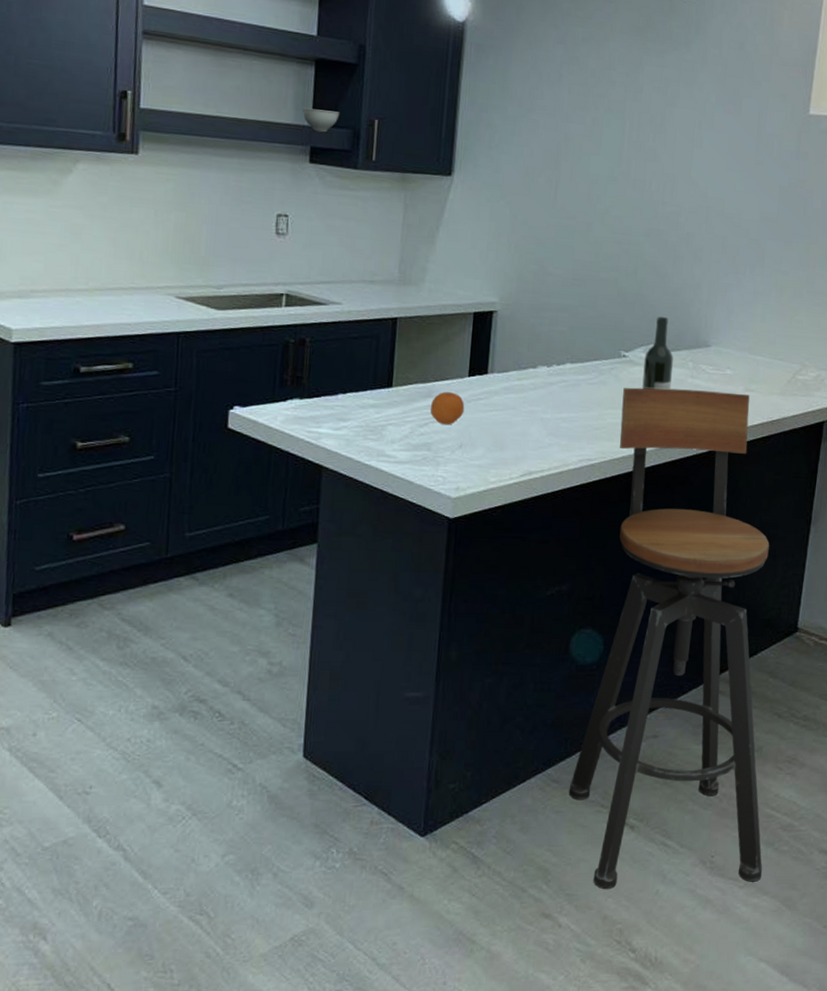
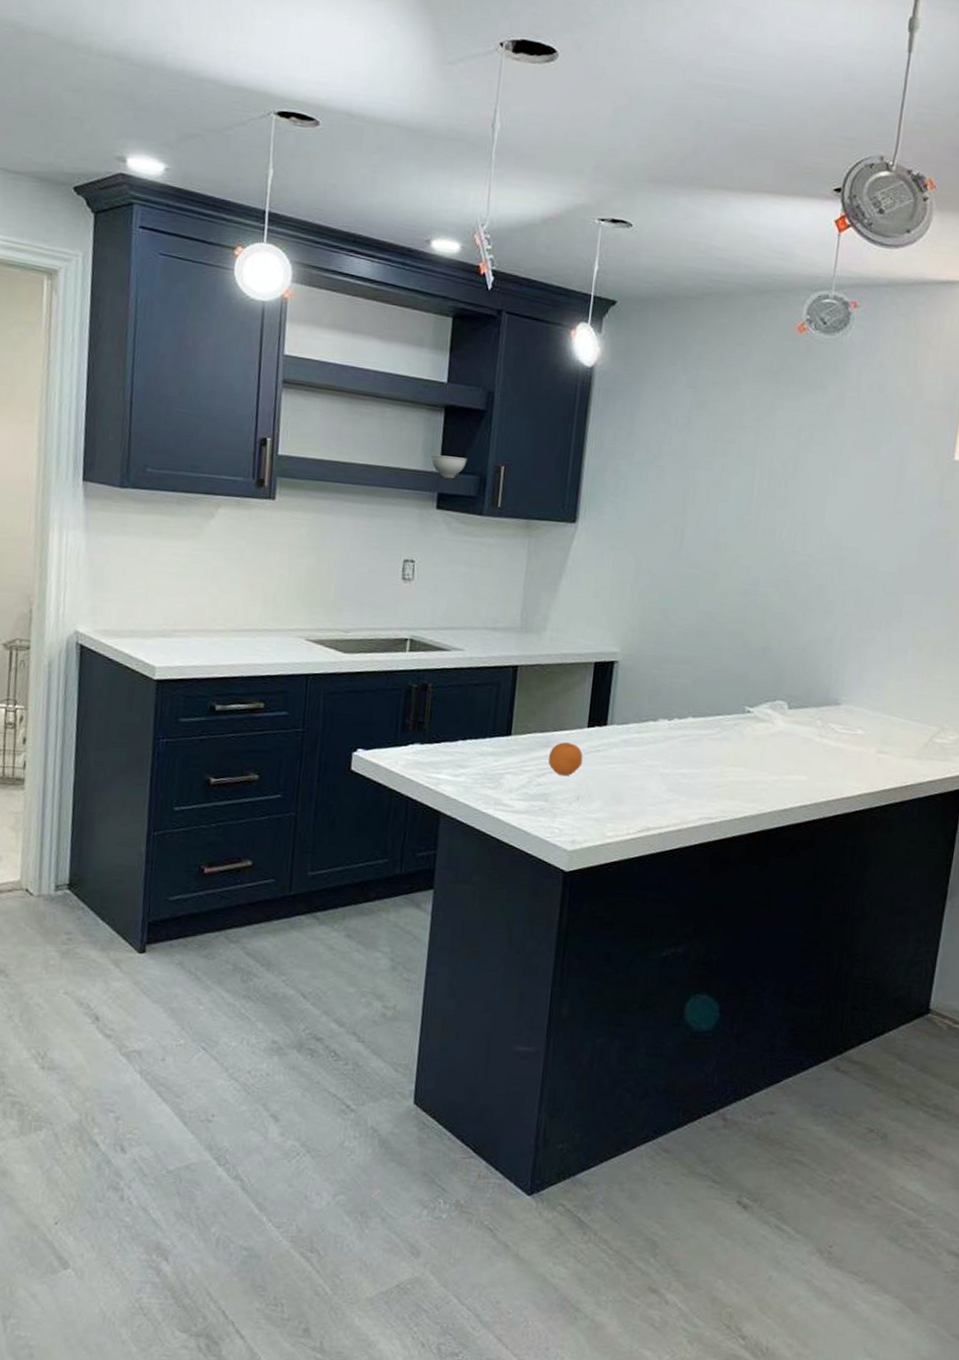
bar stool: present [568,387,770,889] -> none [679,744,901,1279]
wine bottle: present [641,317,674,390] -> none [766,671,802,749]

